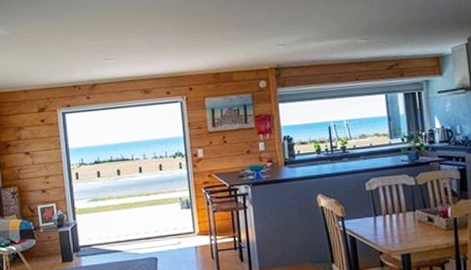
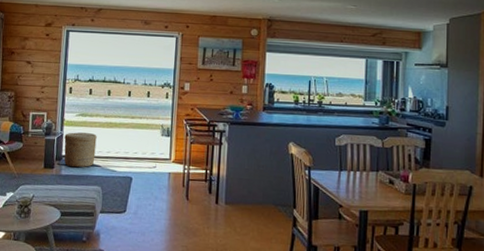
woven basket: none [78,218,115,257] -> present [64,132,97,168]

